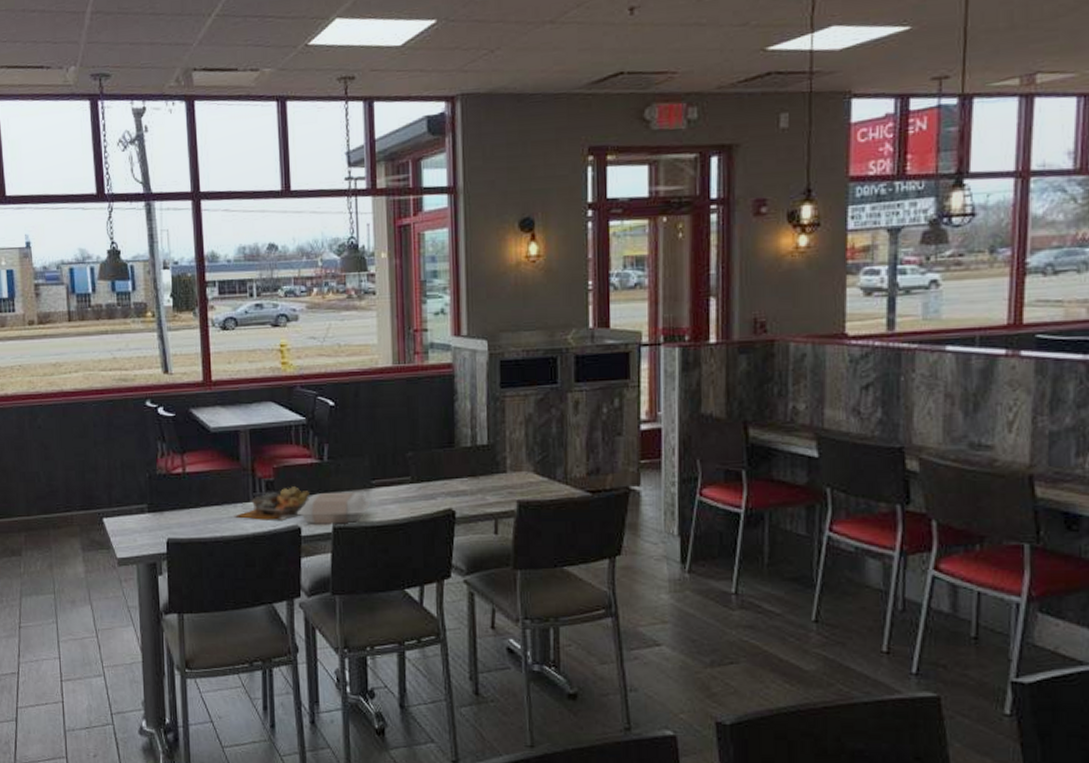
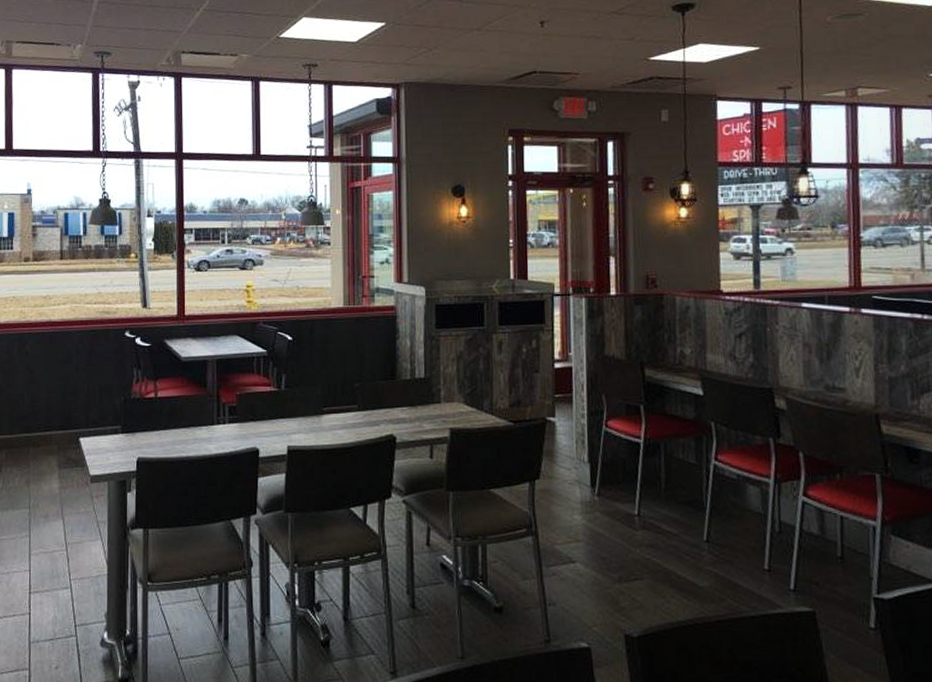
food tray: present [234,487,310,522] -> none [199,412,268,444]
food container: present [296,491,371,524] -> none [255,417,322,447]

